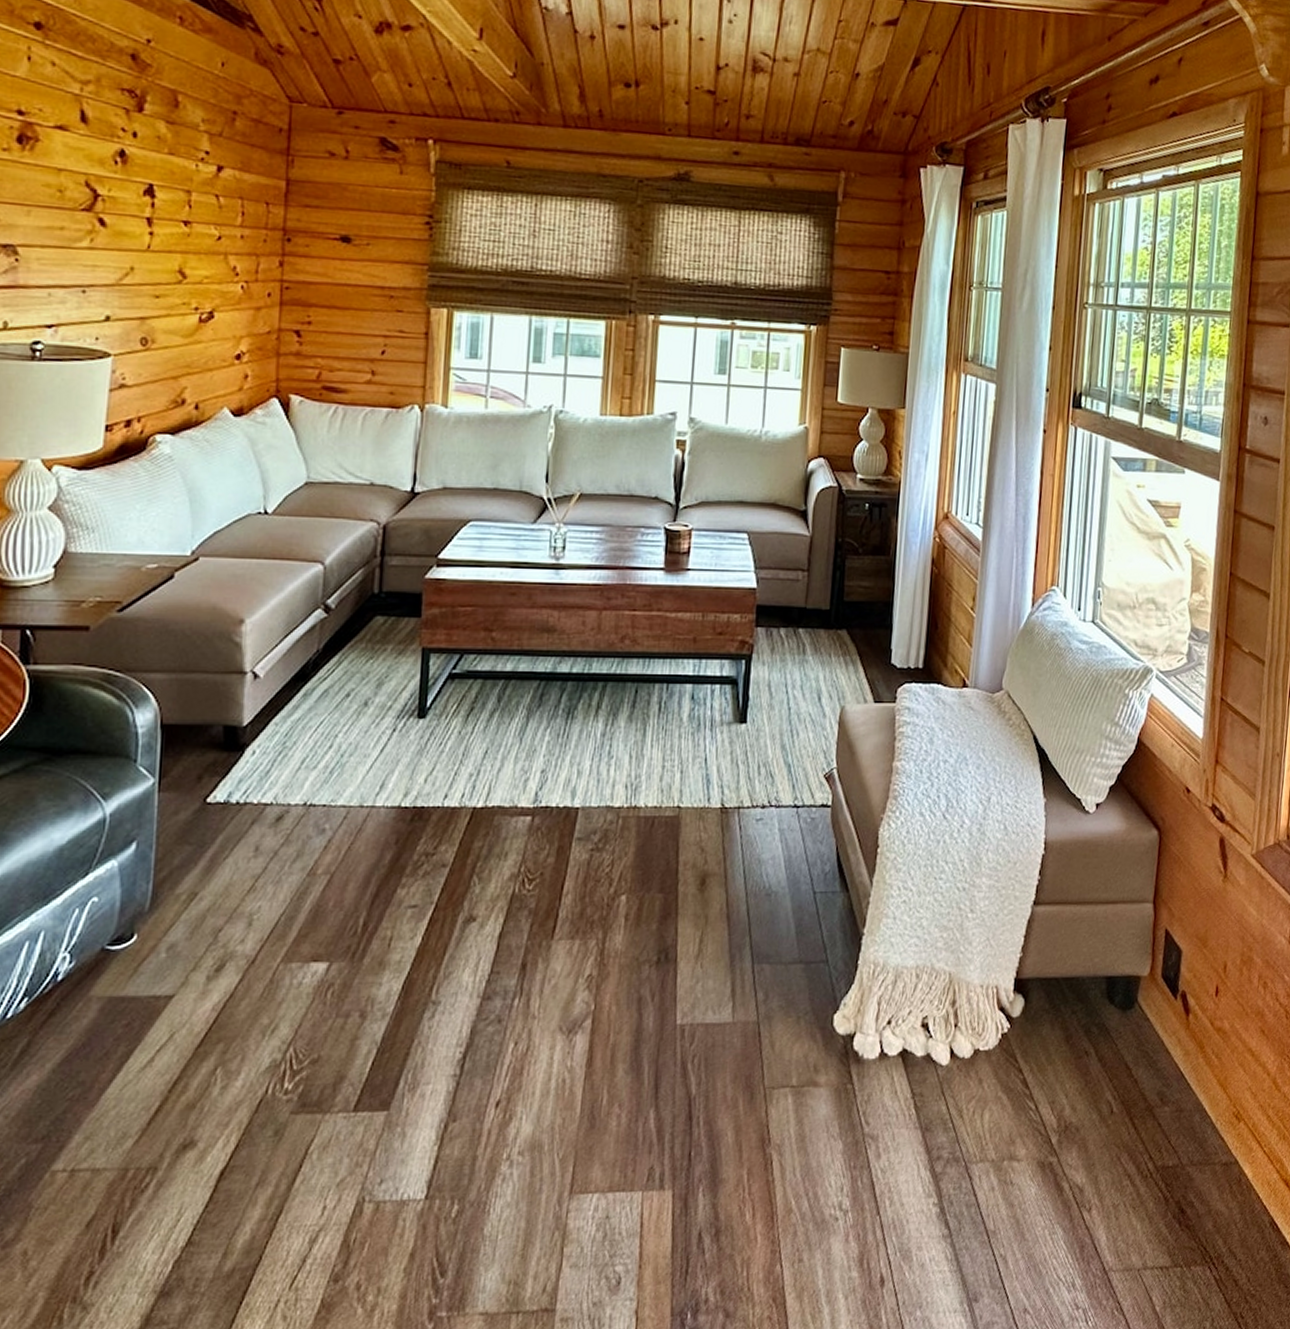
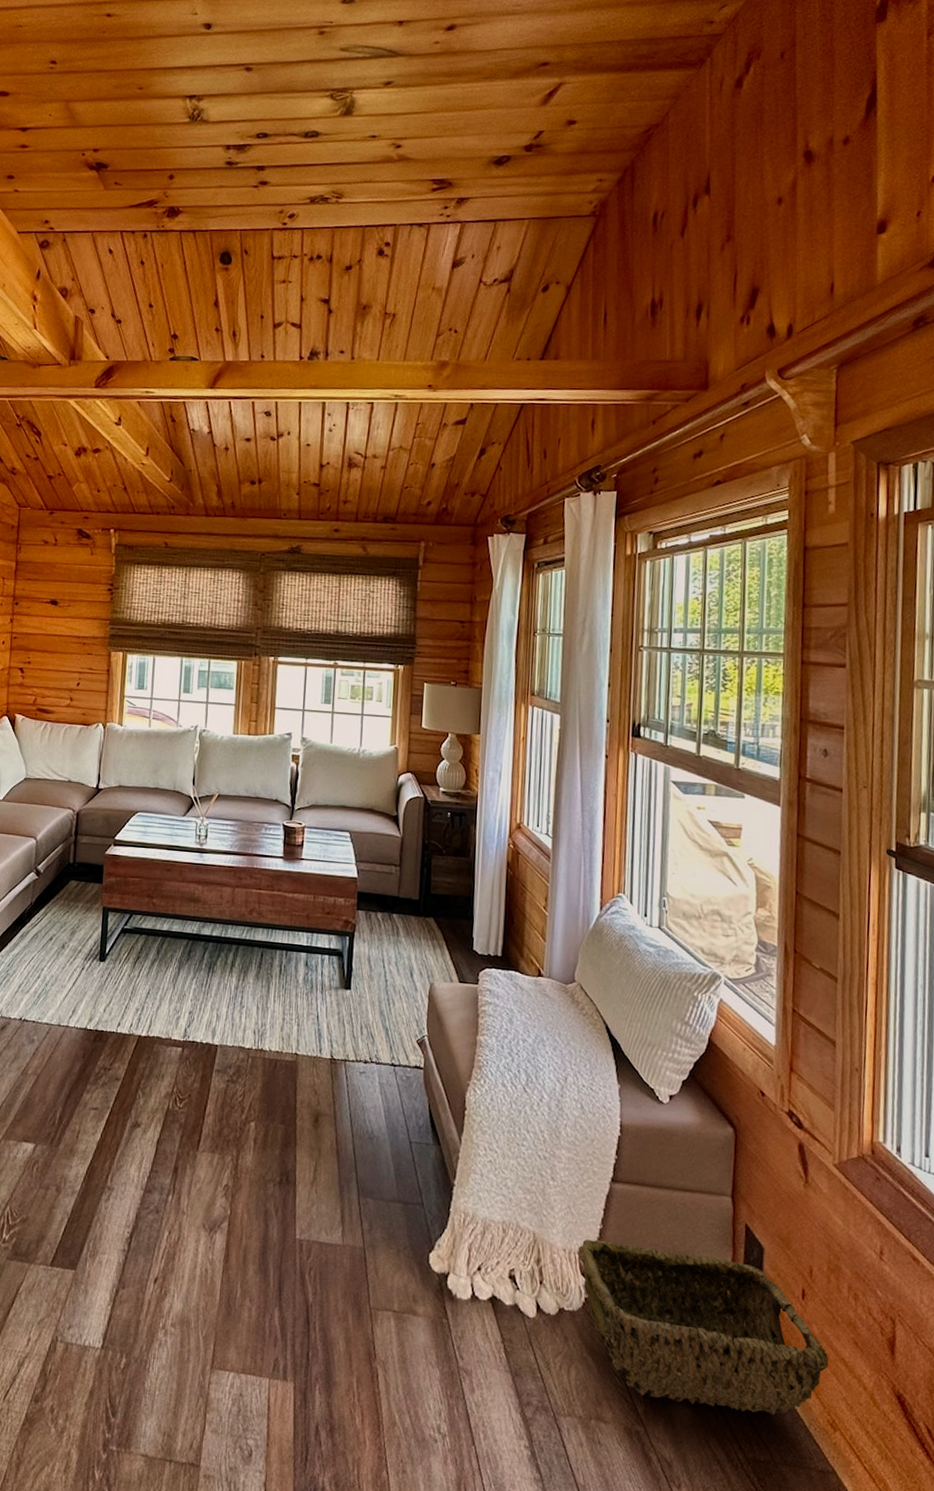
woven basket: none [995,967,1237,1125] -> present [577,1239,829,1416]

